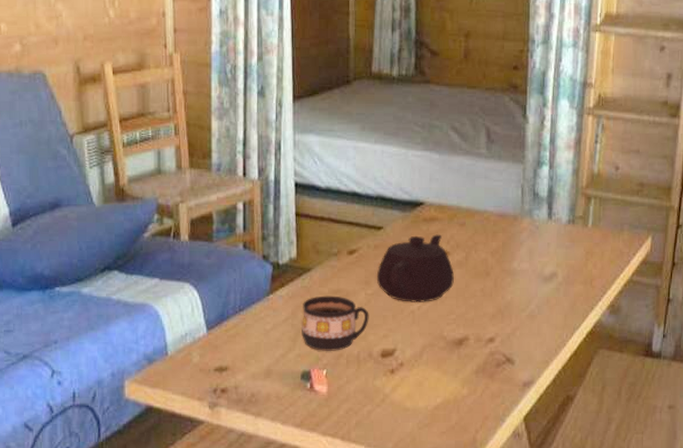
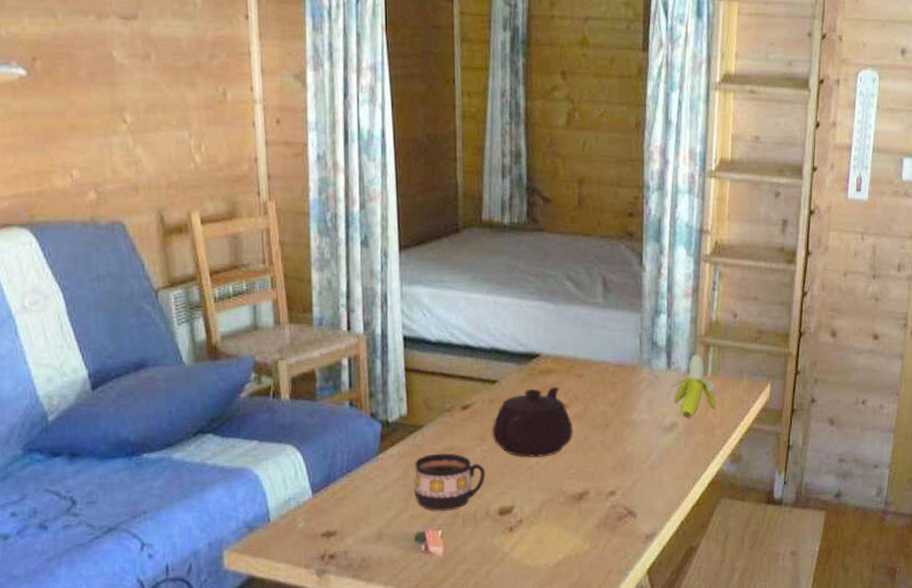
banana: none [550,205,596,269] -> present [669,354,716,418]

